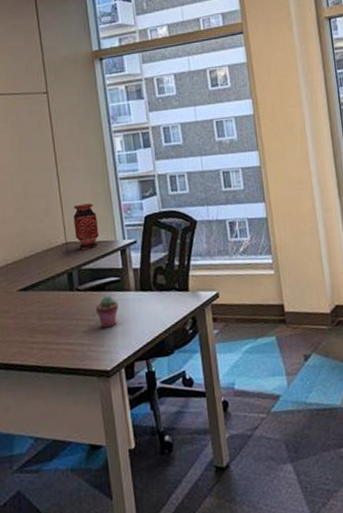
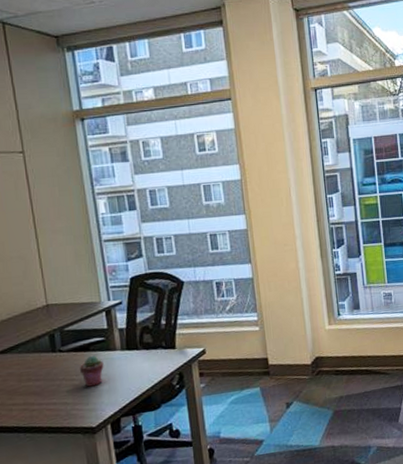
vase: present [73,203,99,251] -> none [54,265,83,312]

